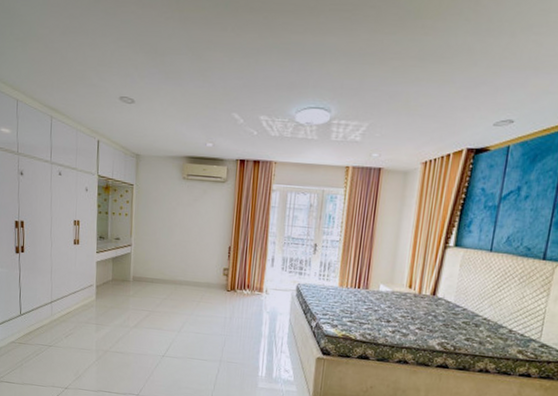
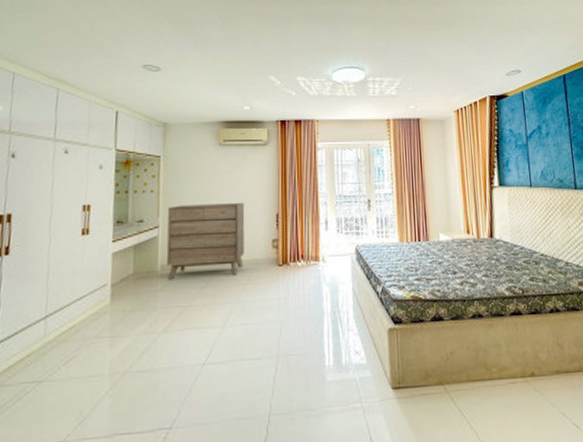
dresser: none [136,229,202,294] -> present [166,202,245,280]

